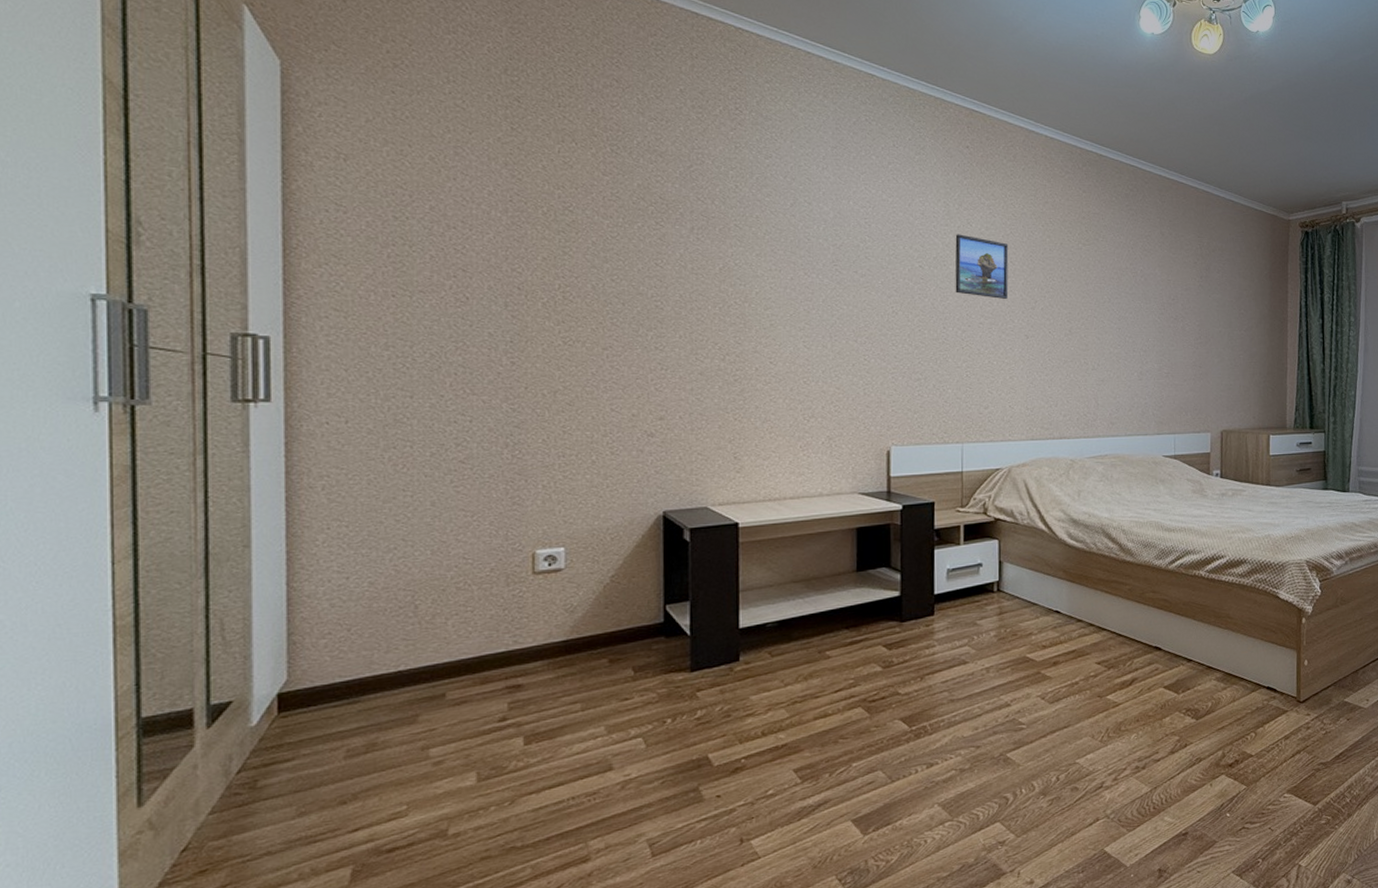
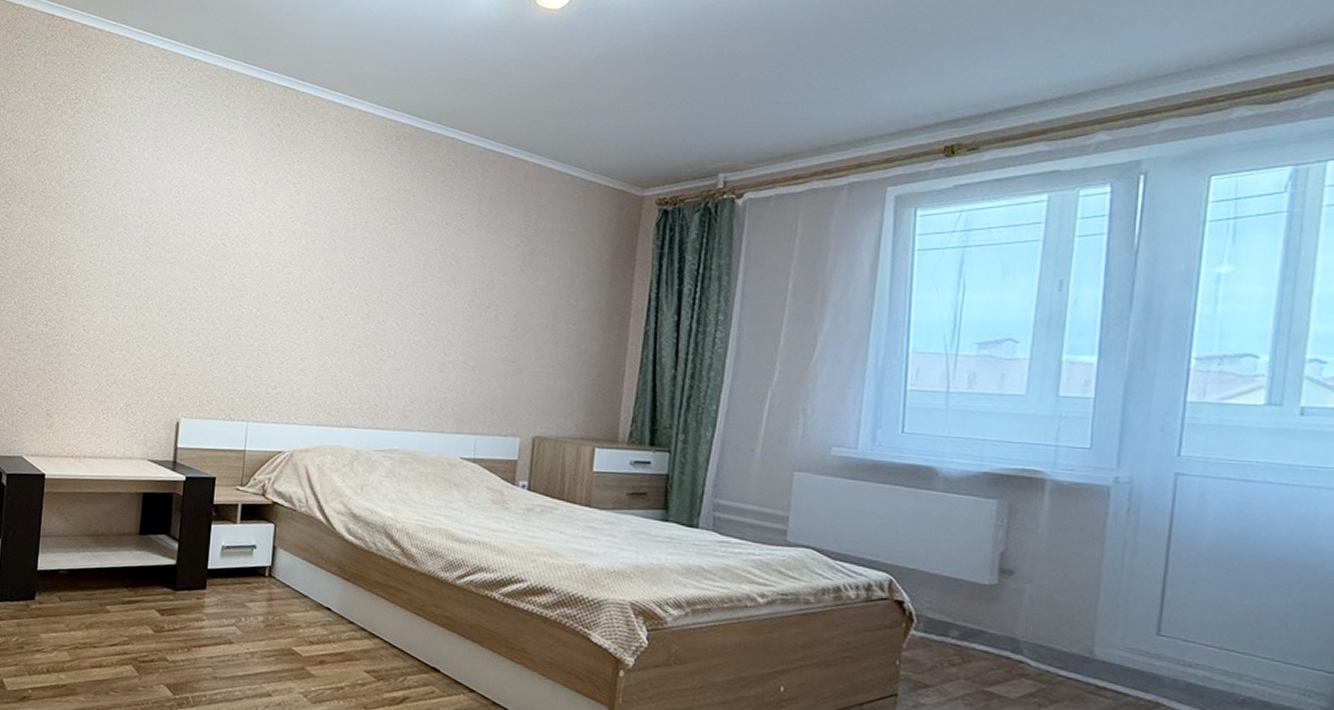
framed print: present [955,234,1009,300] -> none [254,212,311,280]

